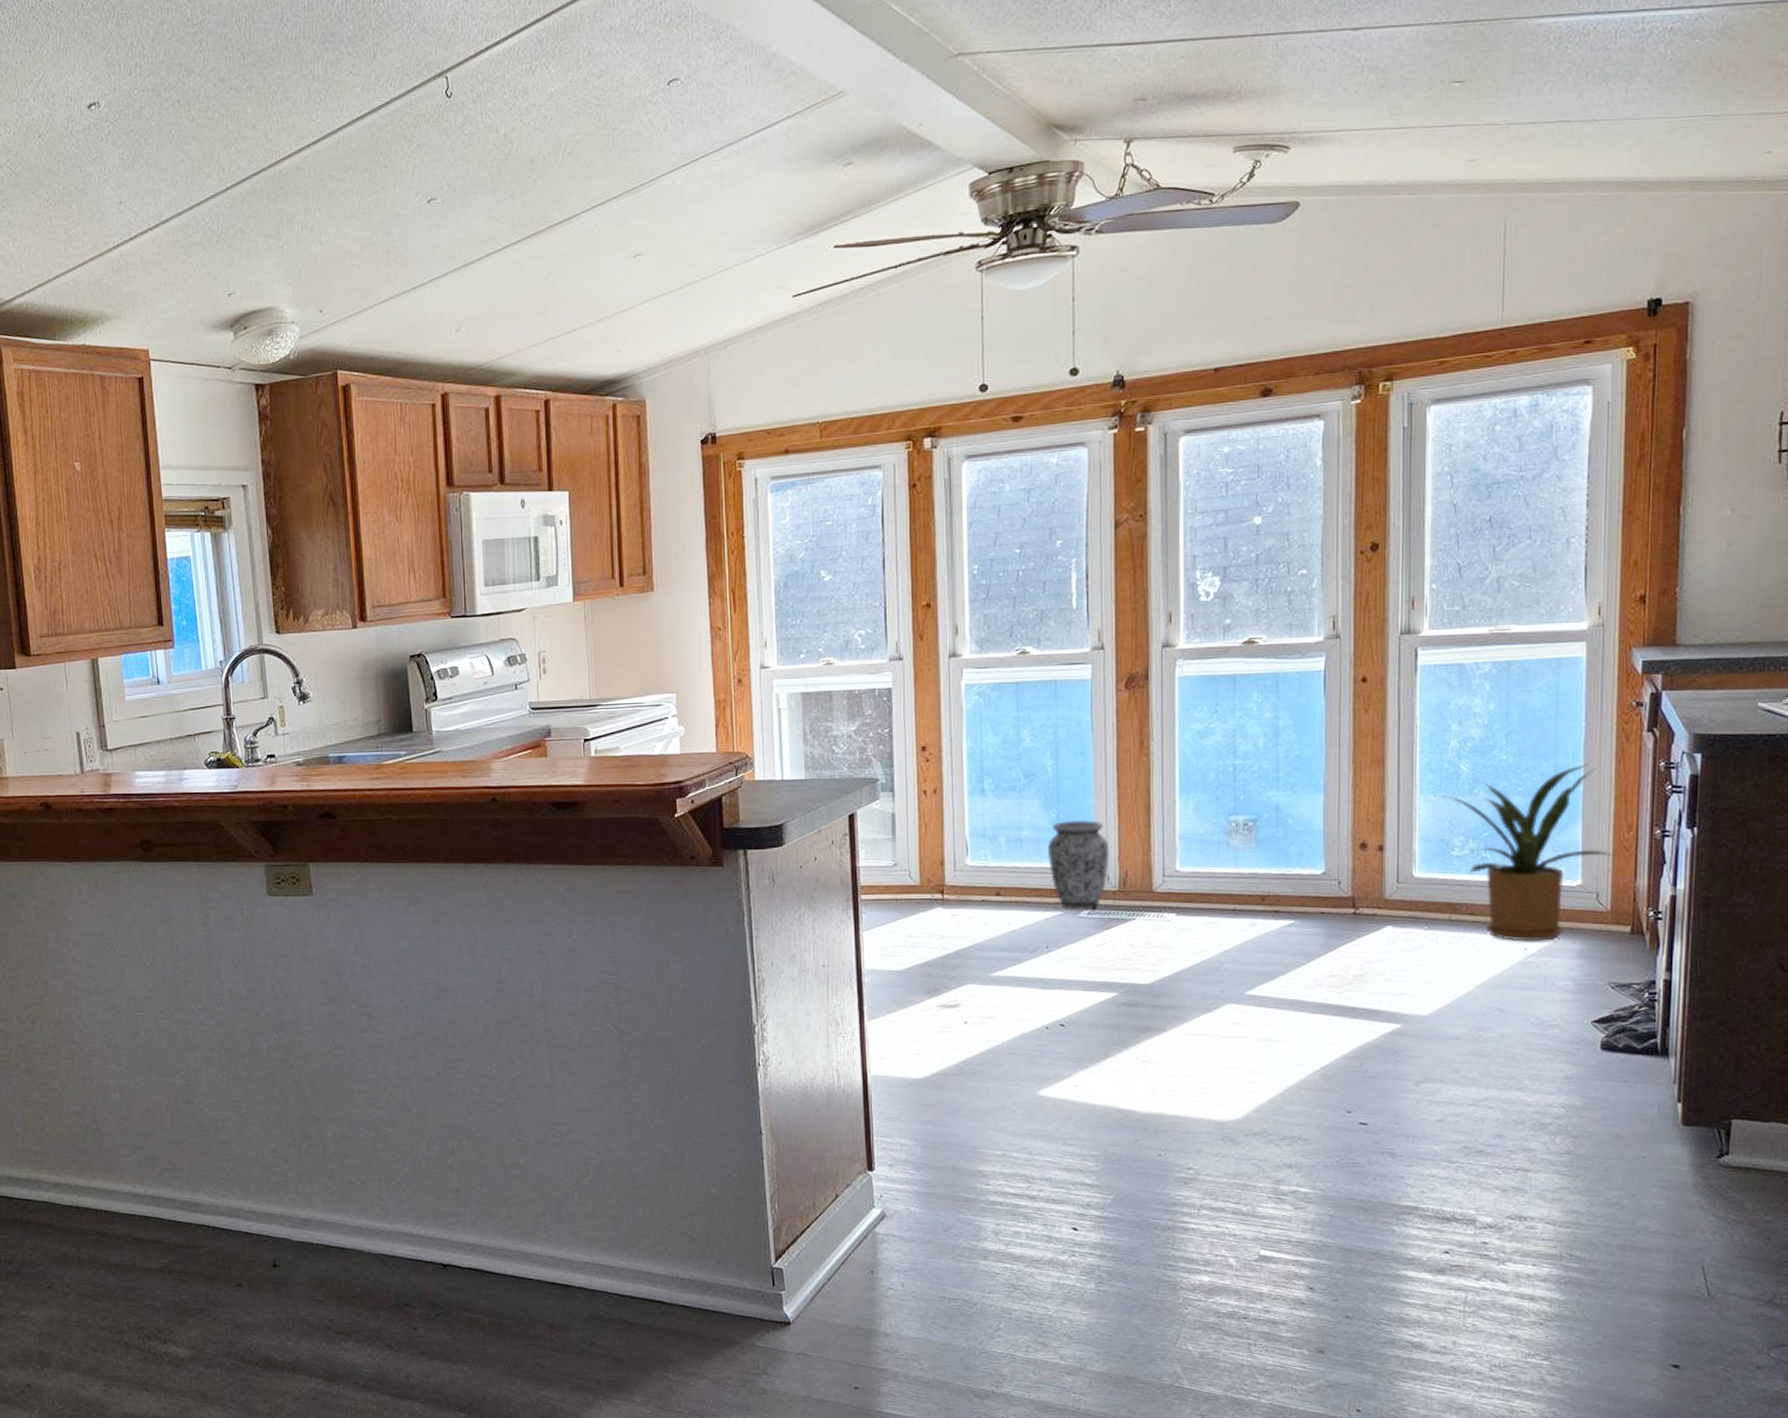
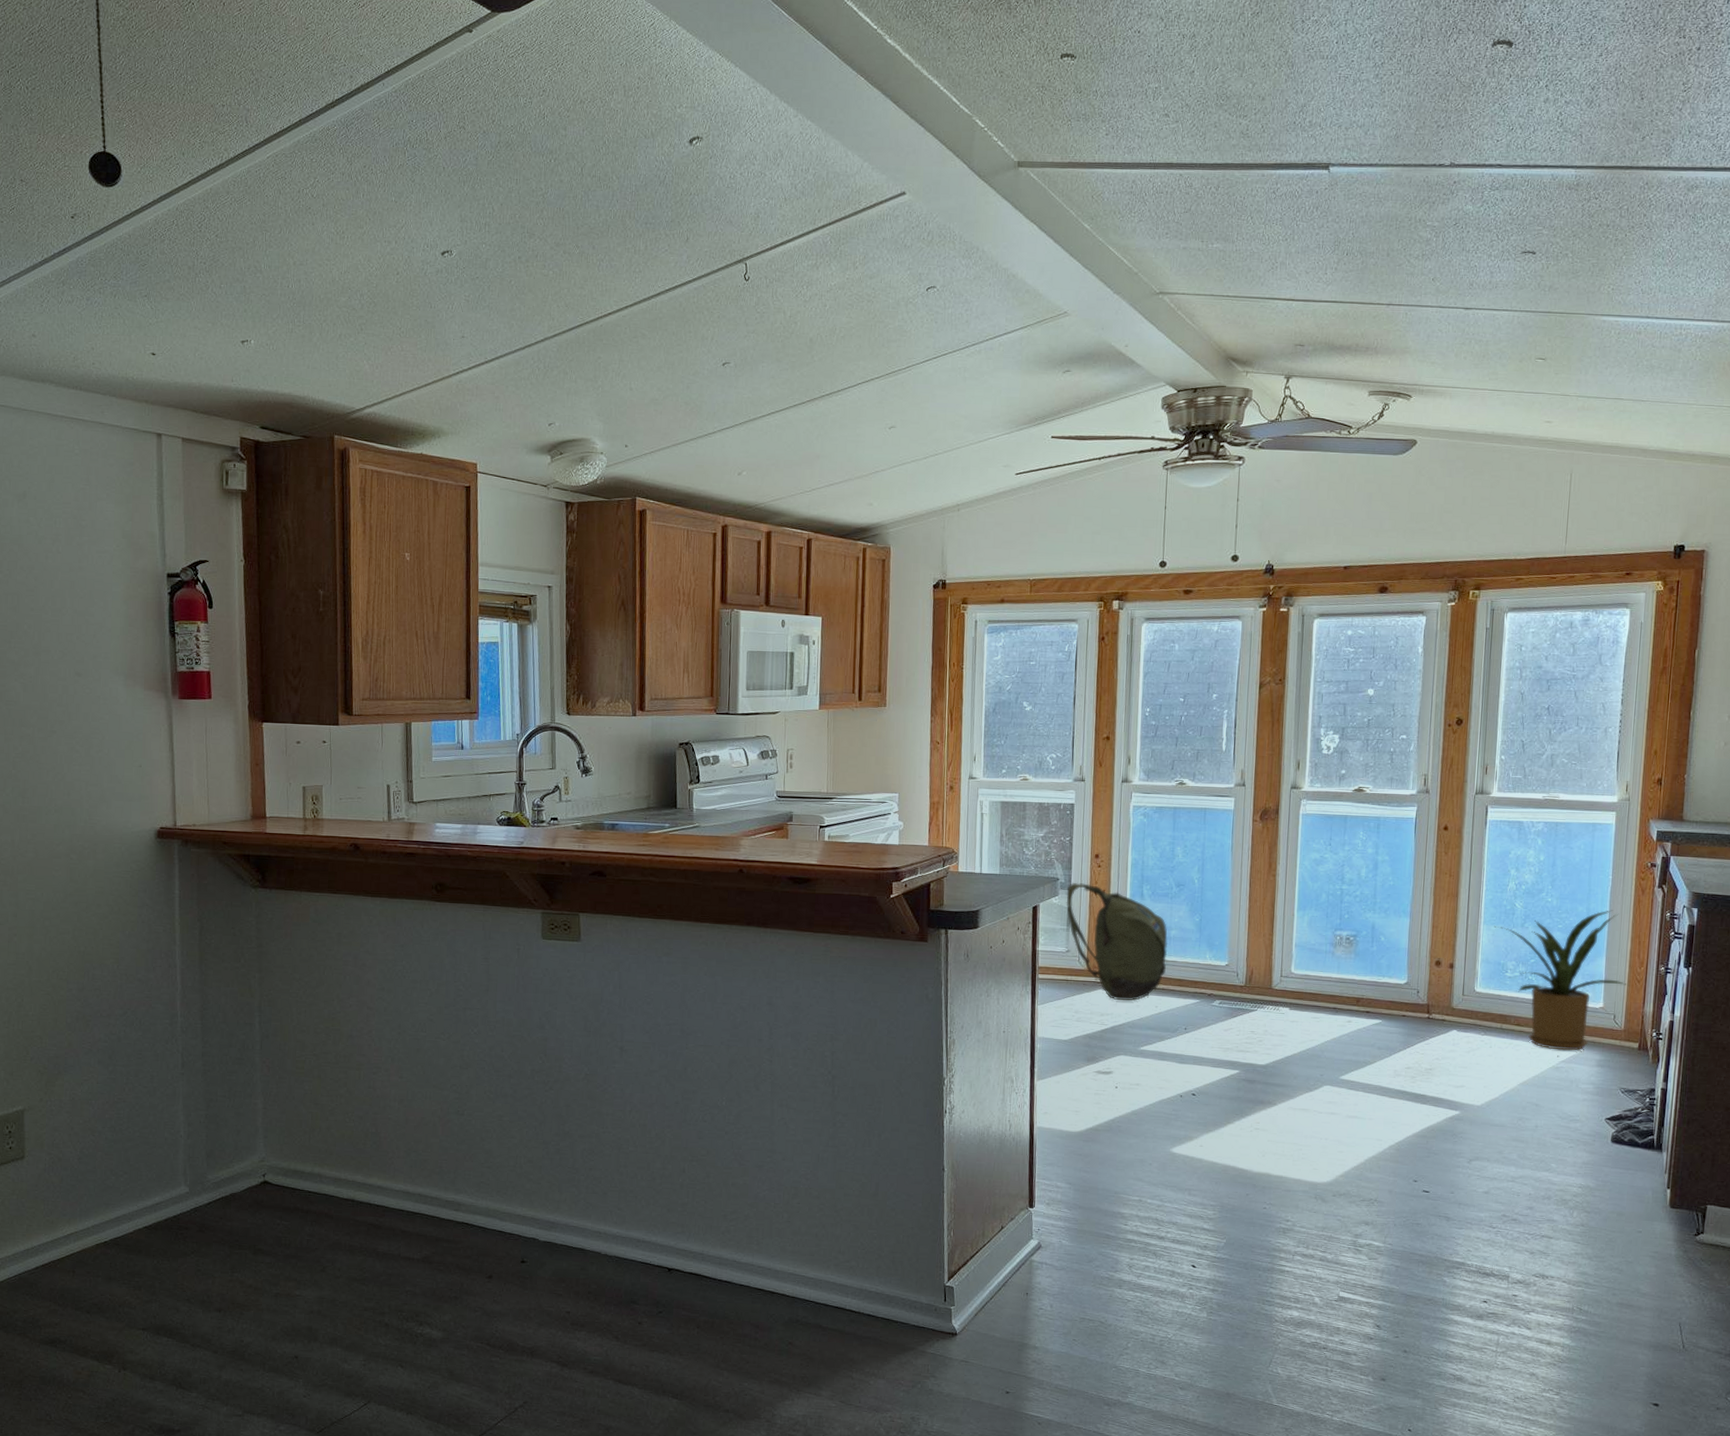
backpack: none [889,782,1019,920] -> present [1066,883,1168,1001]
vase: present [1047,819,1109,909] -> none [1190,924,1240,999]

